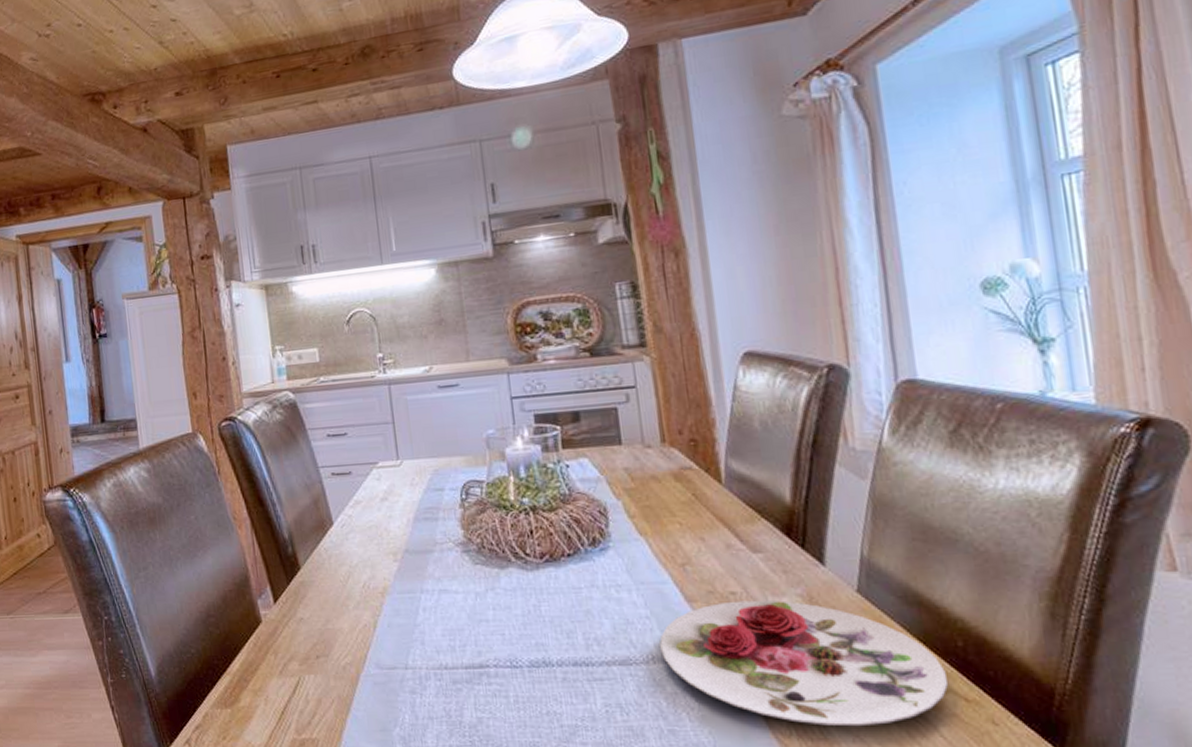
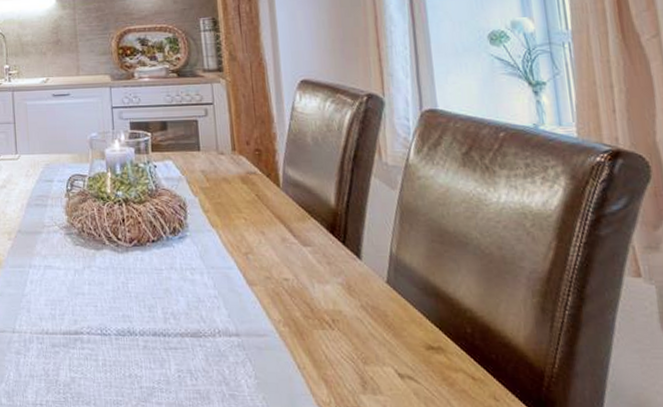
plate: present [660,600,949,727] -> none [225,286,459,398]

